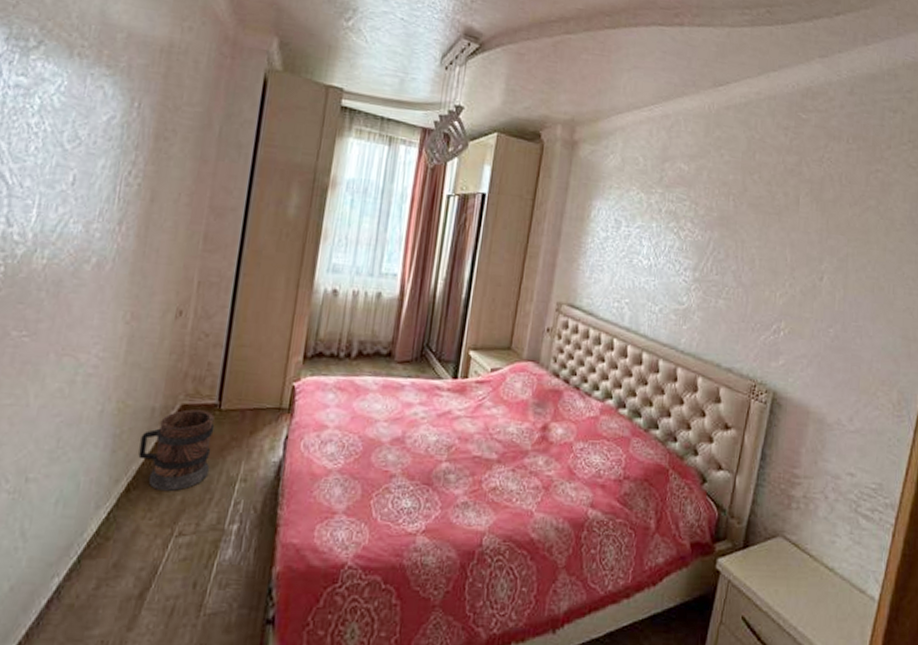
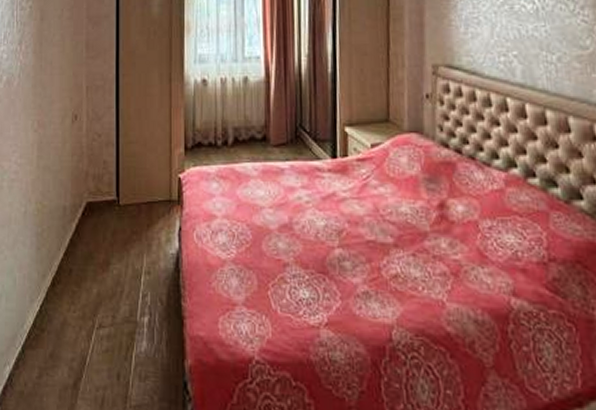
wooden barrel: present [138,409,215,491] -> none [58,206,118,285]

